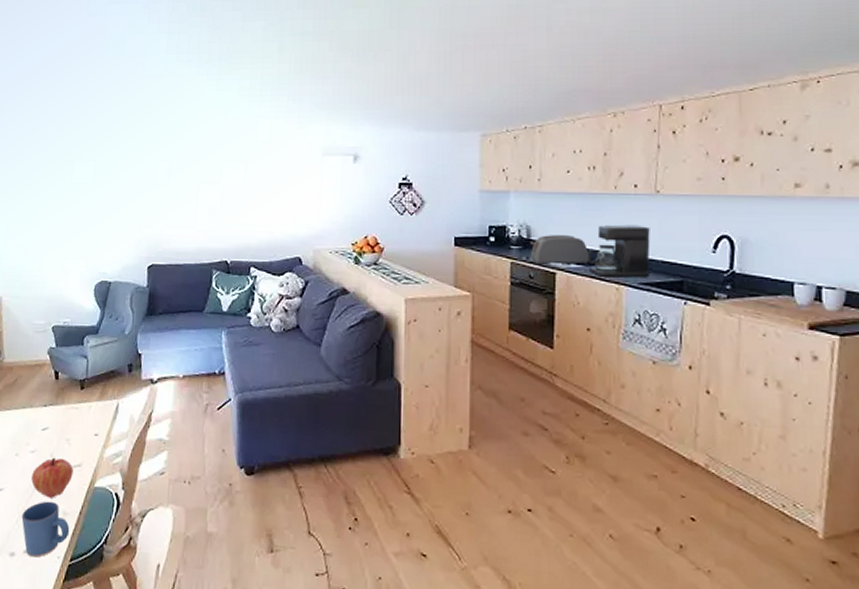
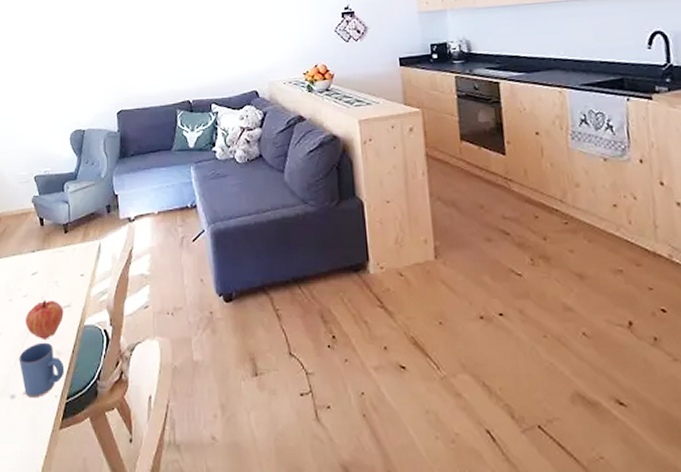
toaster: present [529,235,589,265] -> none [471,45,530,77]
coffee maker: present [588,224,650,278] -> none [527,29,590,82]

